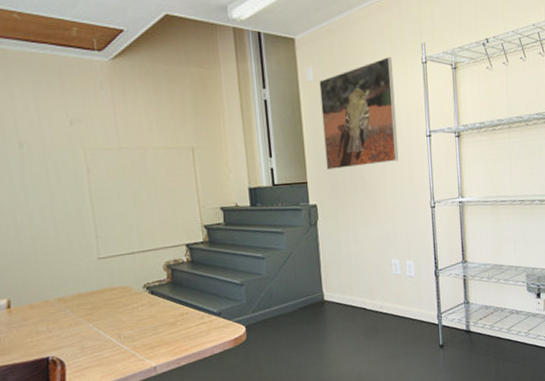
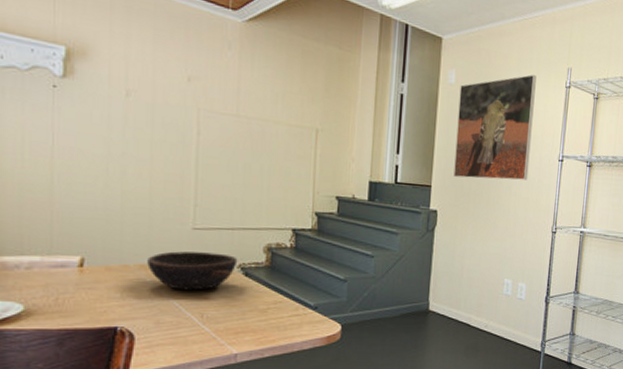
bowl: none [64,277,143,317] -> present [147,251,238,291]

